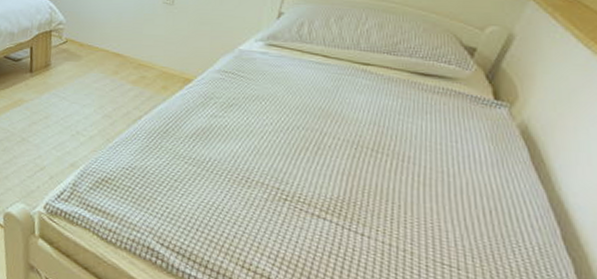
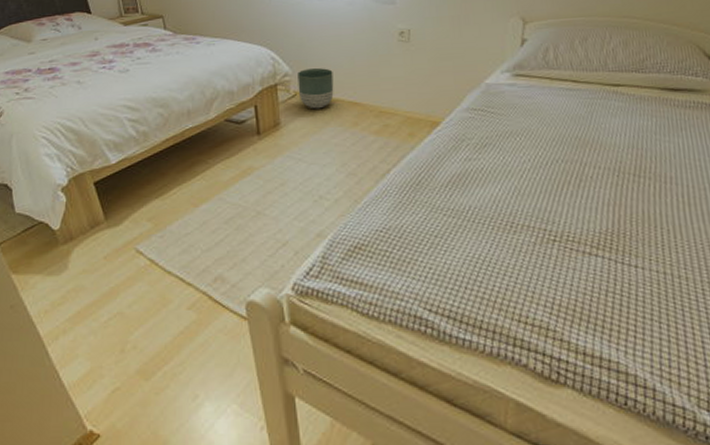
planter: none [69,20,102,56] -> present [298,68,334,109]

